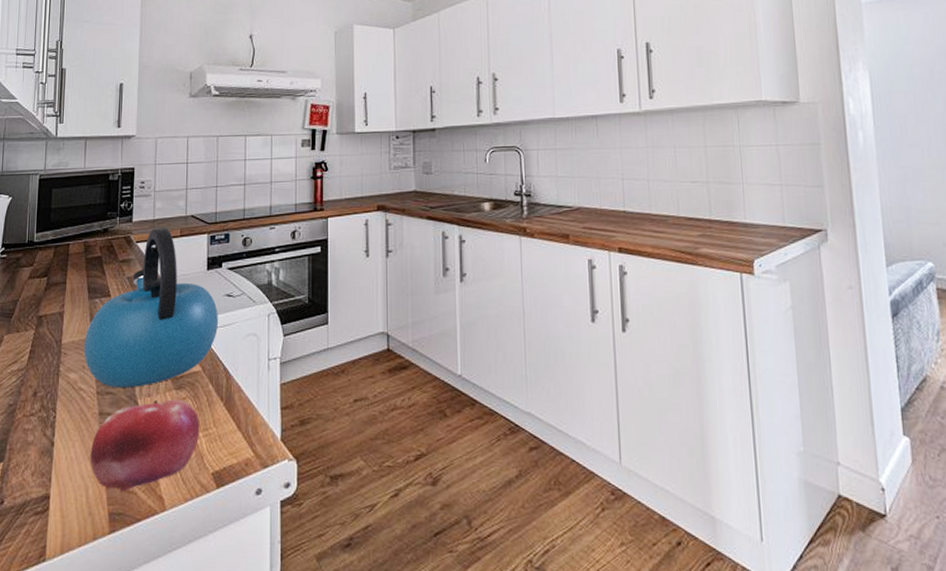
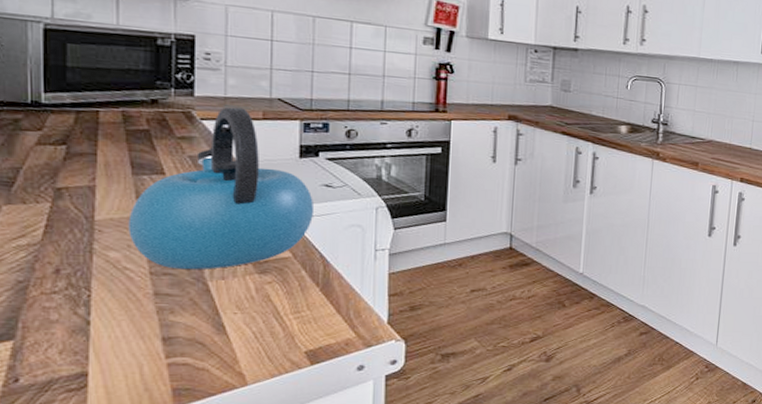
fruit: present [90,399,200,492] -> none [143,282,290,369]

